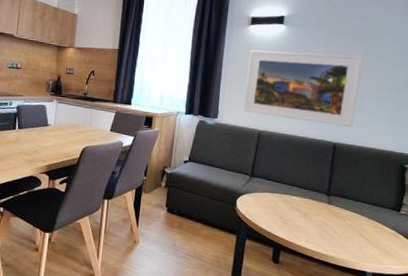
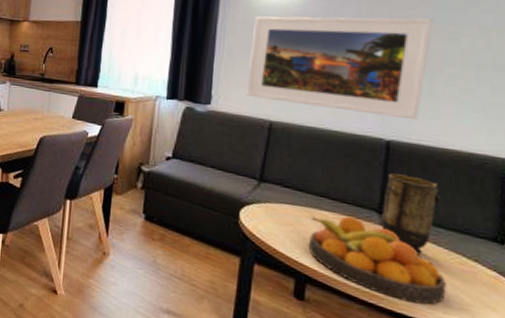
fruit bowl: none [283,199,367,258] -> present [309,216,447,305]
vase: none [329,166,365,223] -> present [381,173,441,255]

